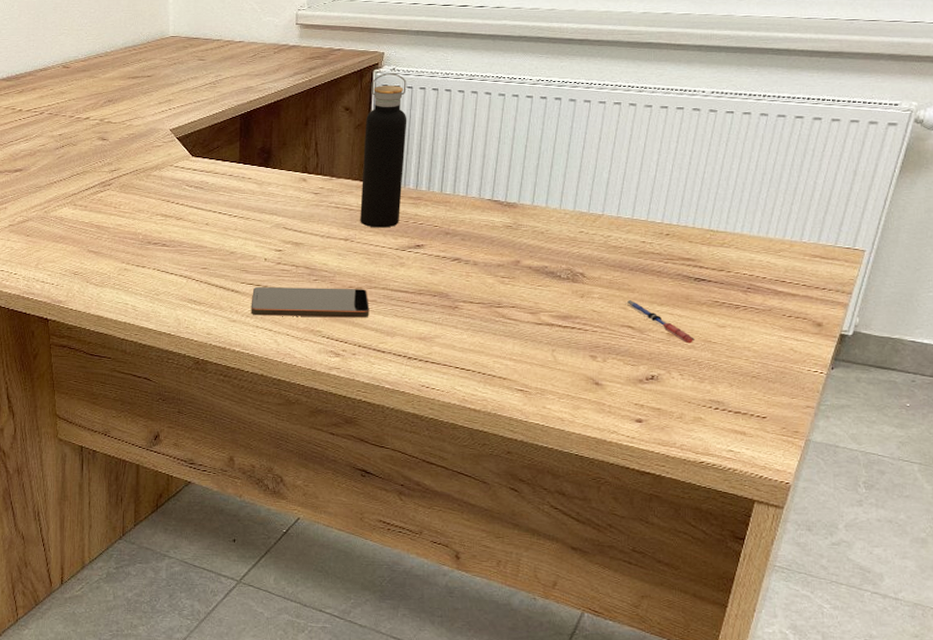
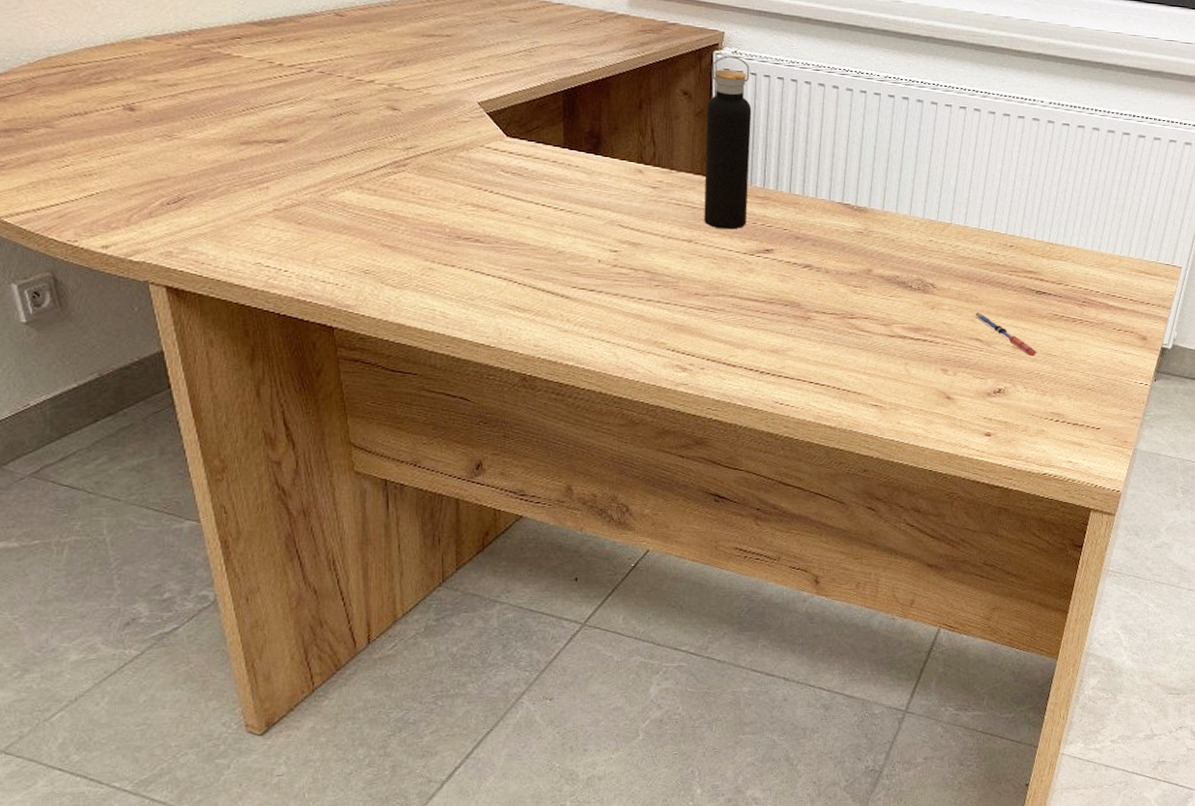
phone: present [251,287,370,318] -> none [584,293,718,329]

